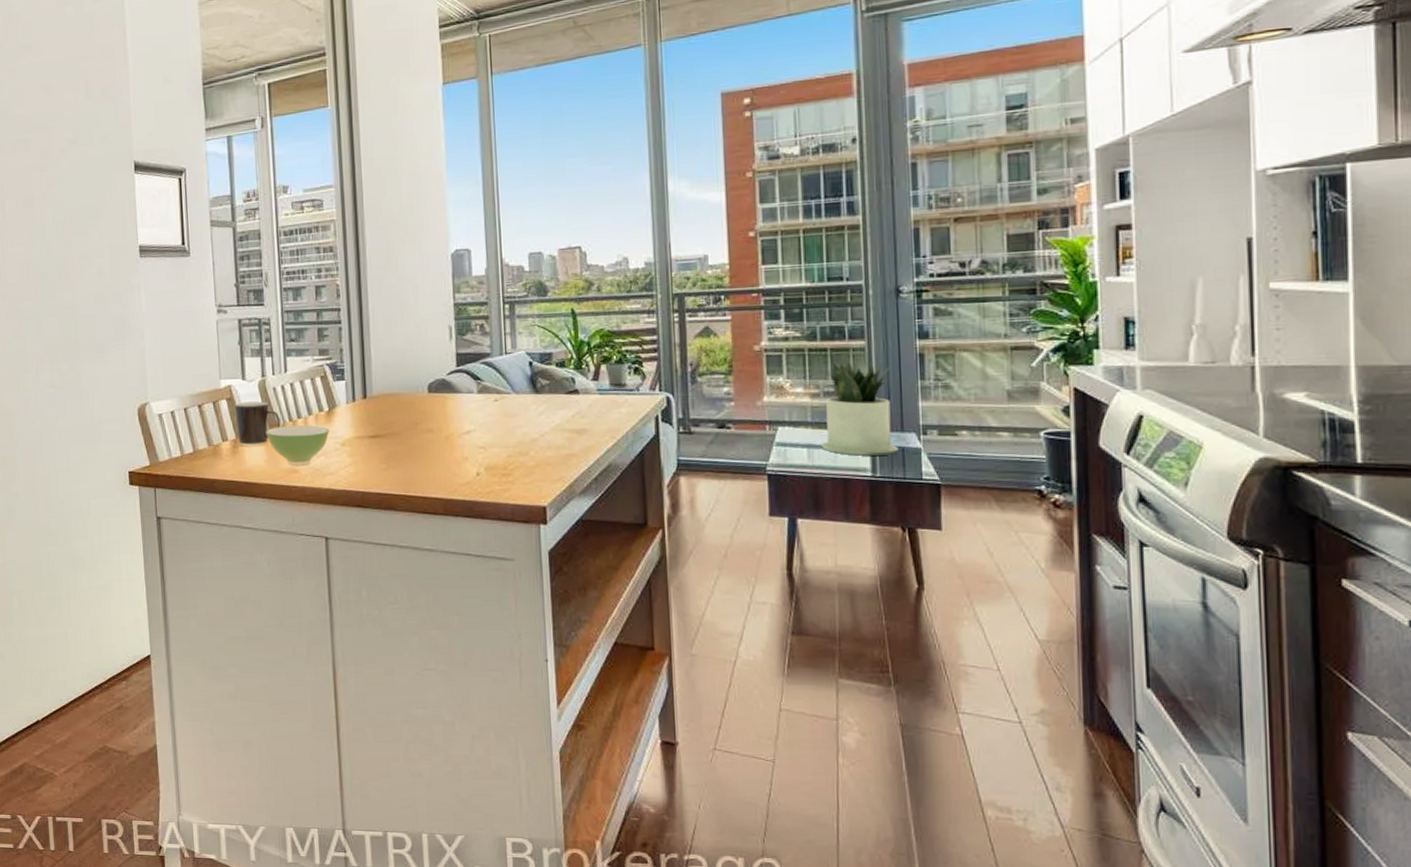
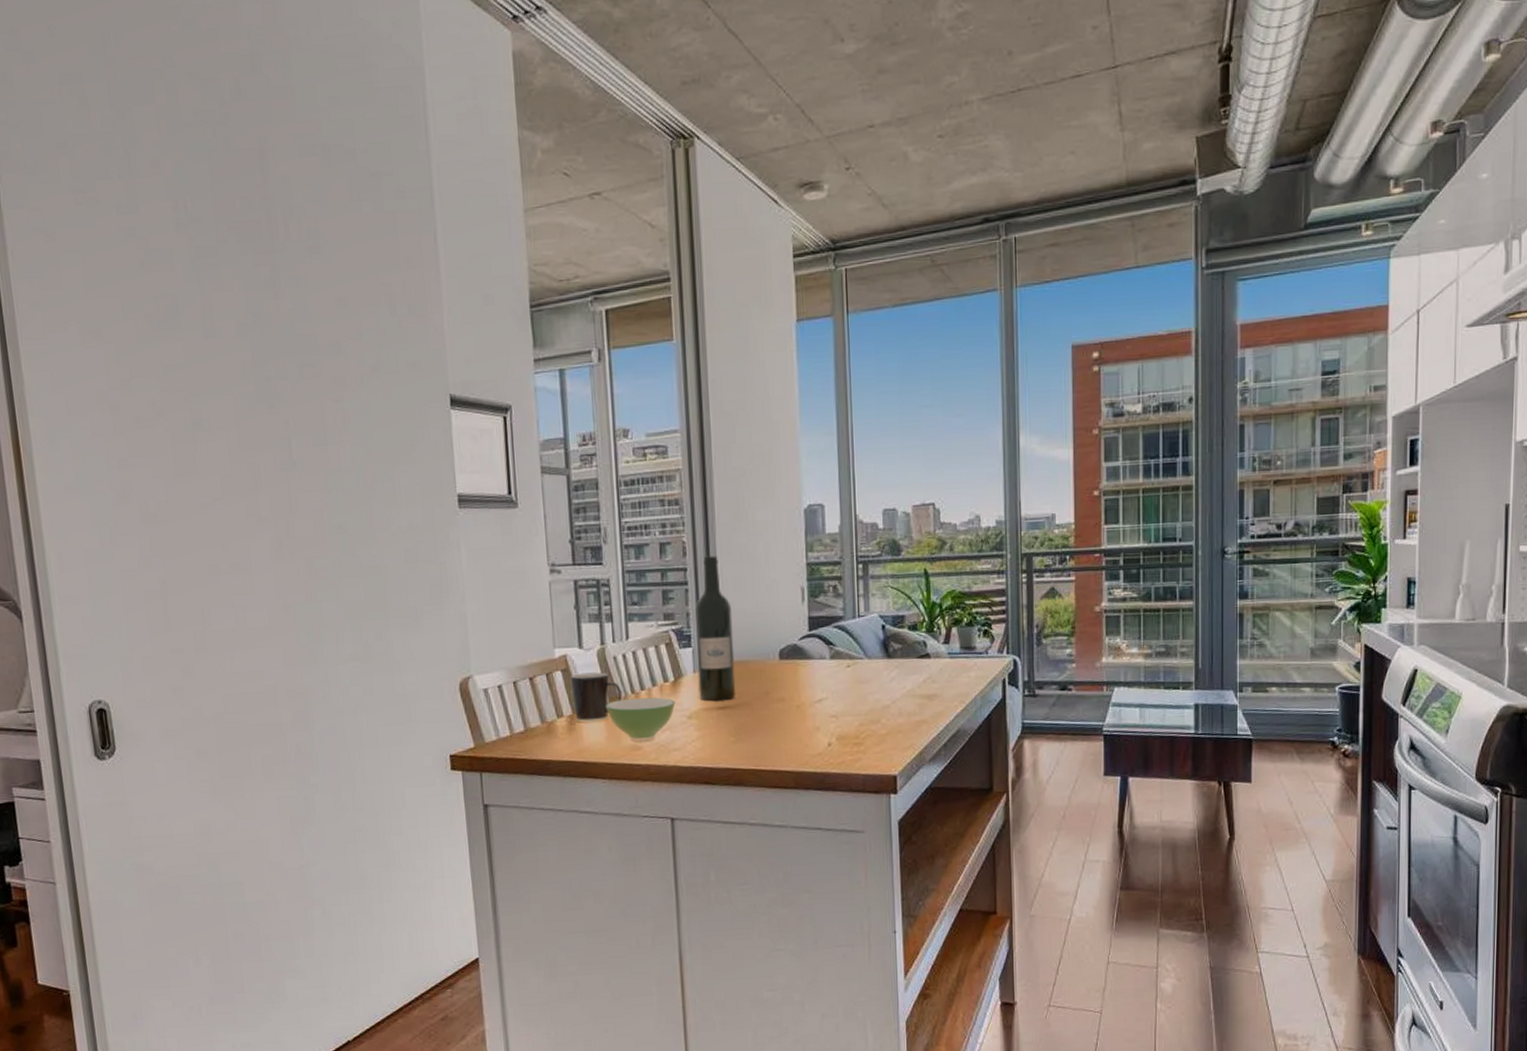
wine bottle: none [347,297,387,430] -> present [694,556,736,701]
planter: present [821,360,898,456] -> none [1151,620,1218,714]

